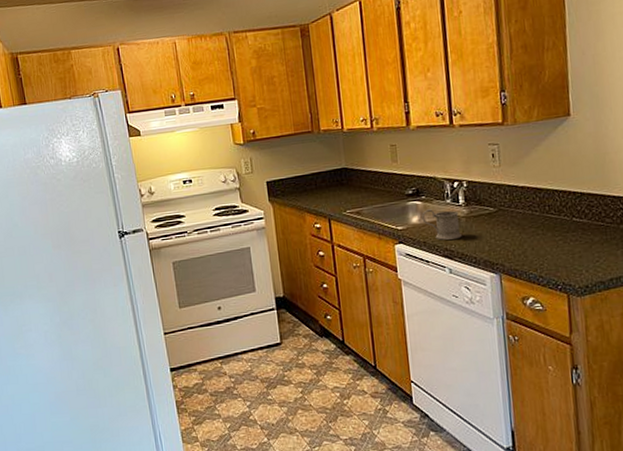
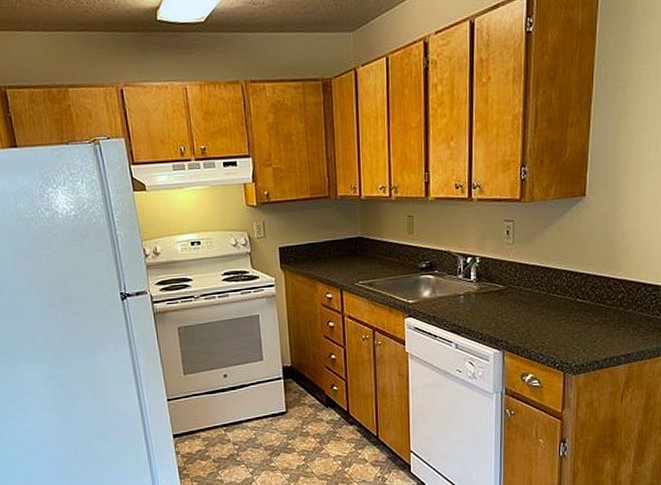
mug: present [422,209,463,240] -> none [433,284,471,315]

